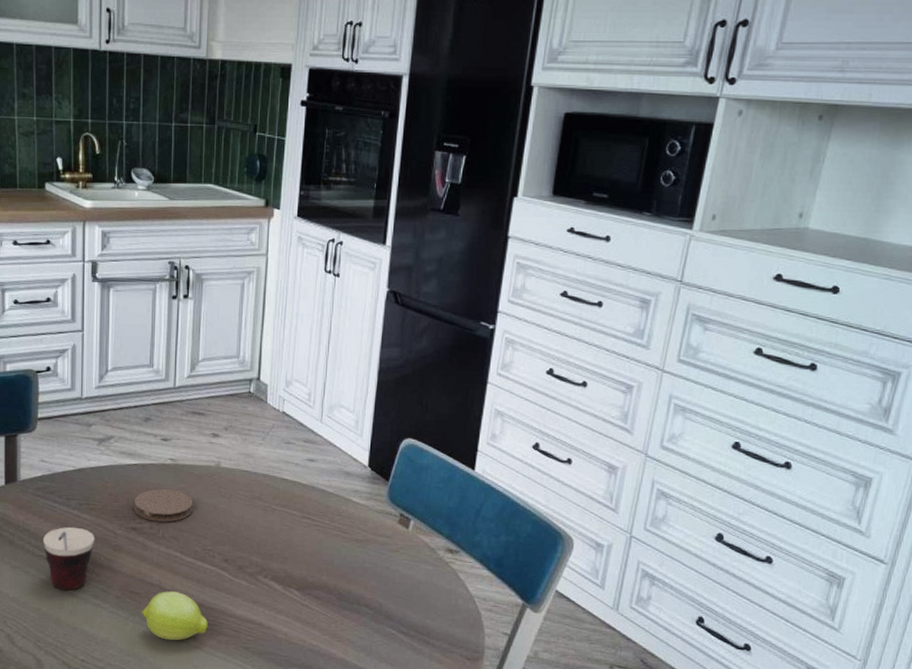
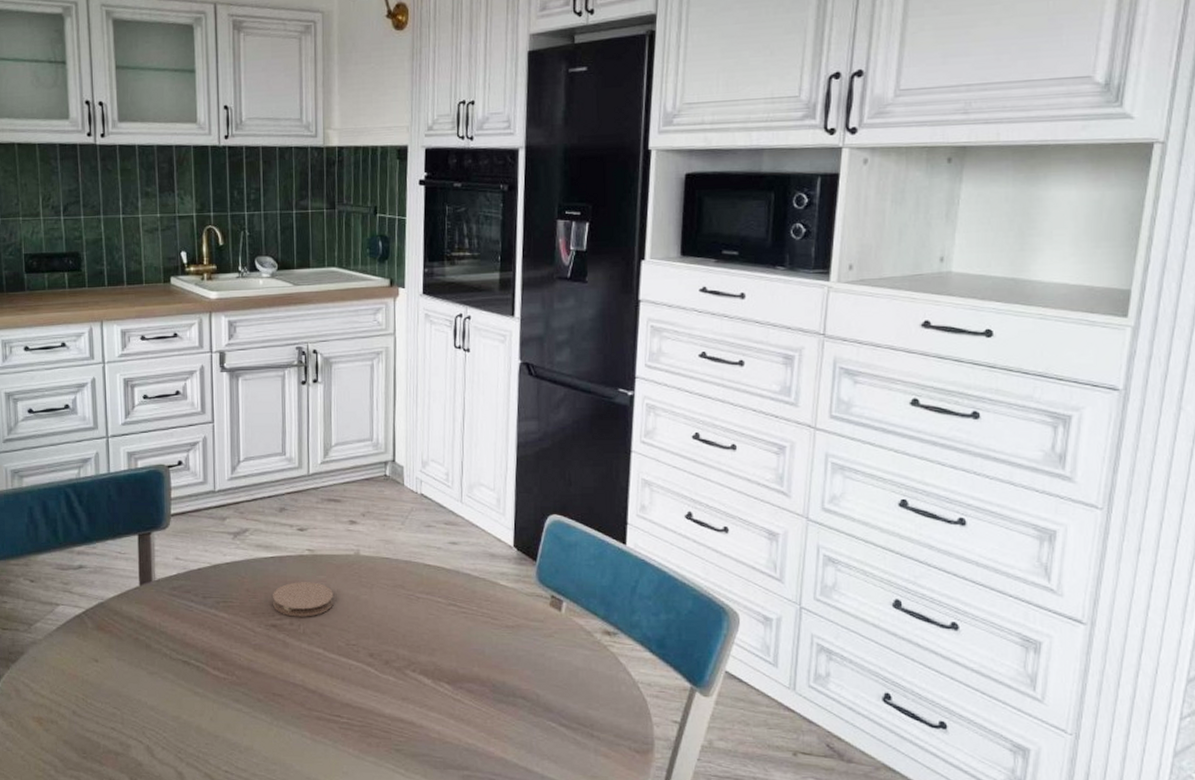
cup: present [43,526,95,591] -> none [181,626,234,696]
fruit: present [141,591,208,641] -> none [285,691,356,746]

